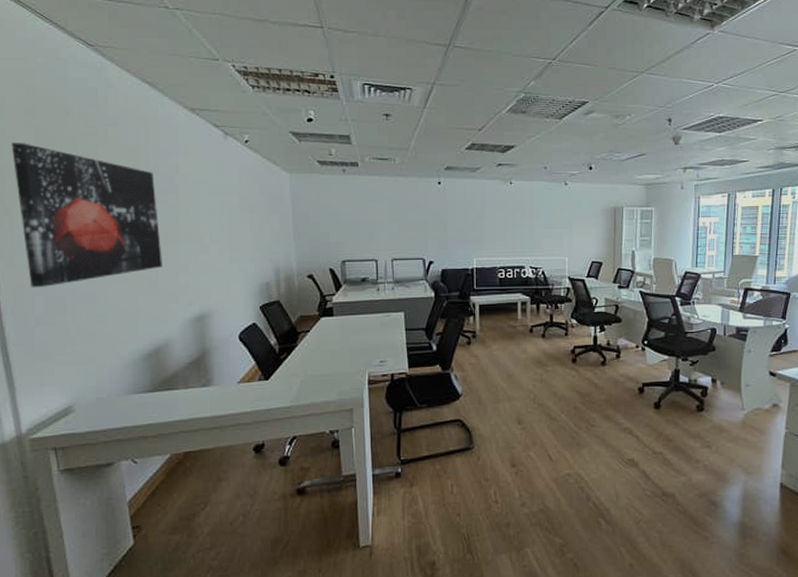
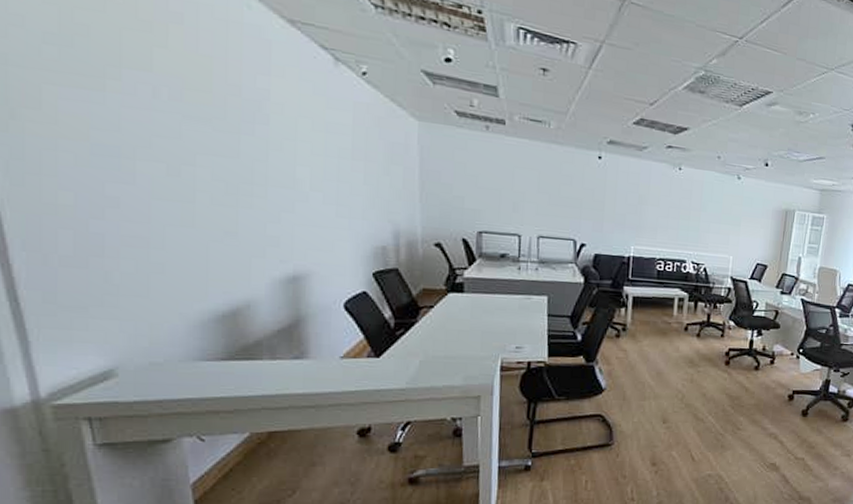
wall art: present [11,143,162,288] -> none [19,22,244,220]

